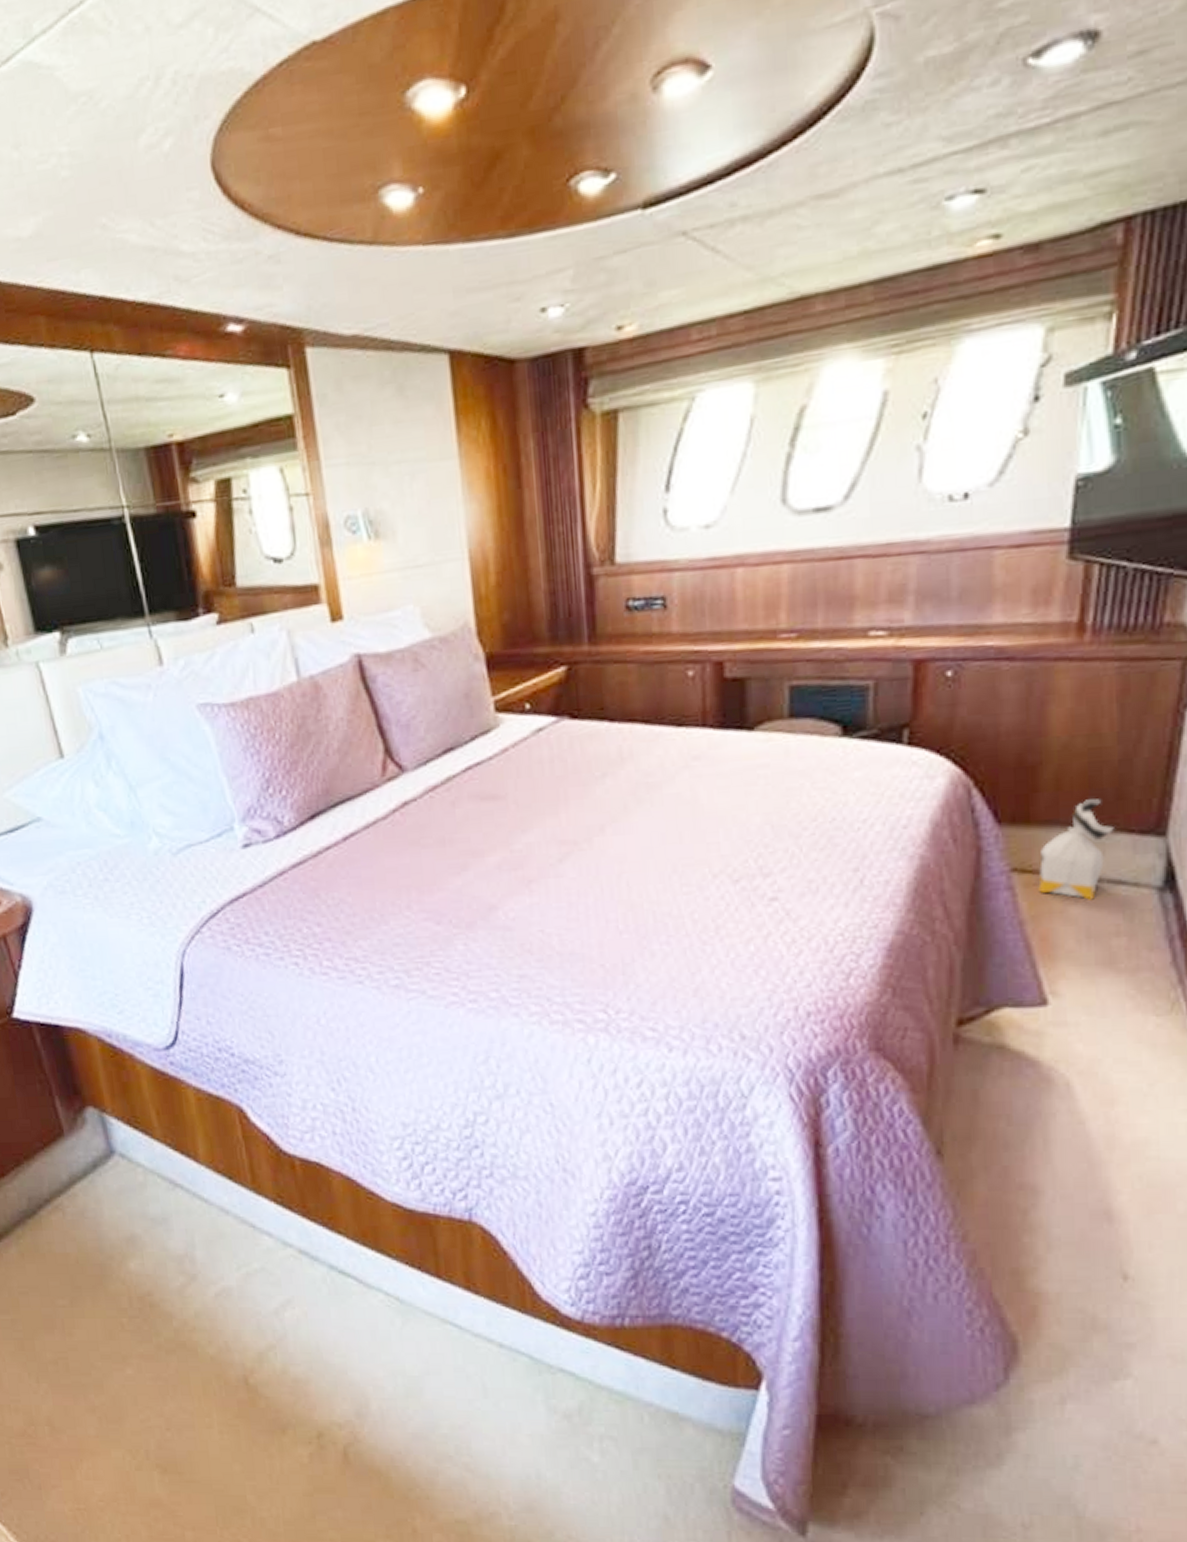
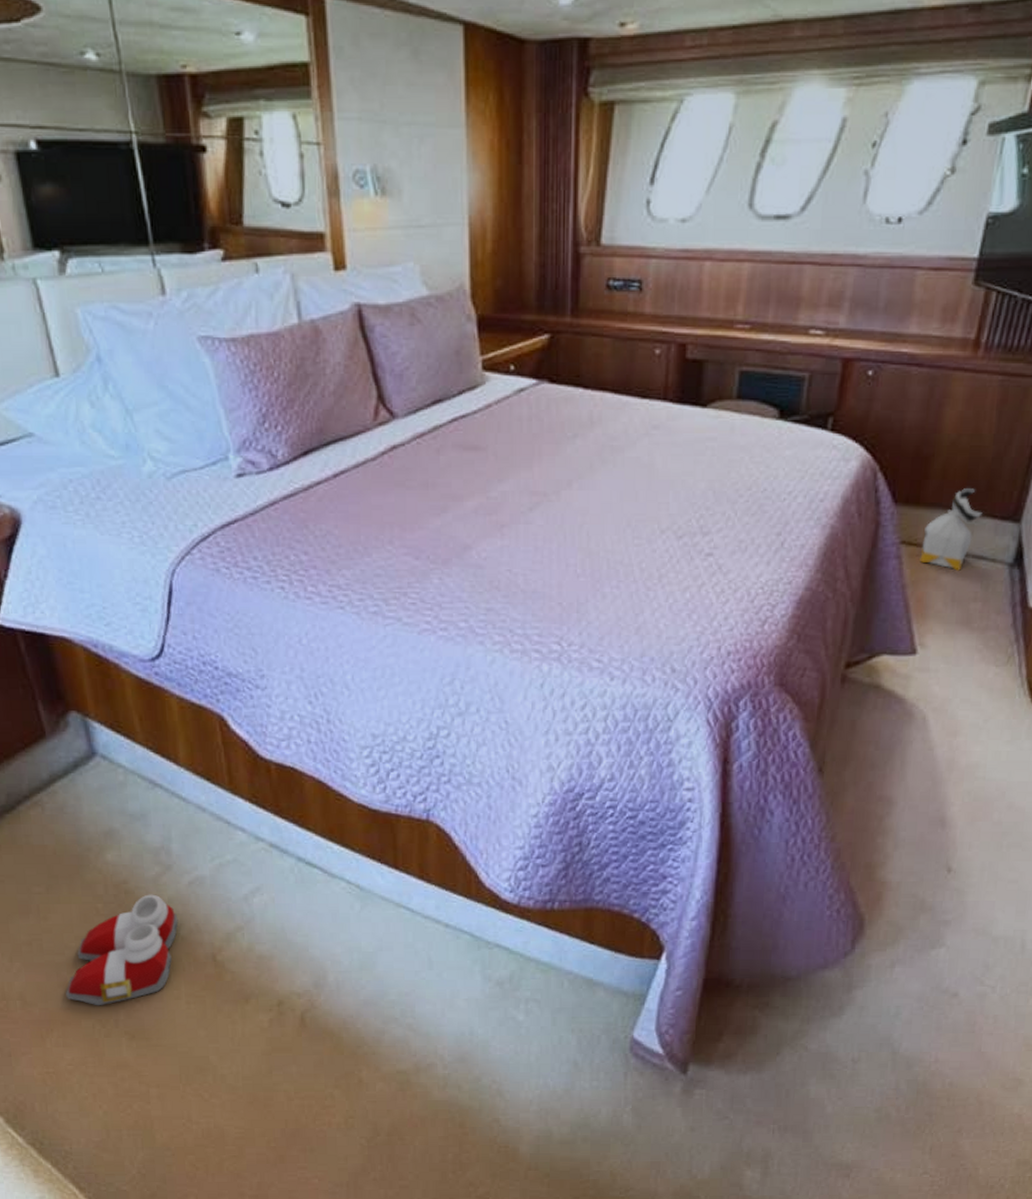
slippers: none [94,1307,207,1434] -> present [66,894,179,1006]

